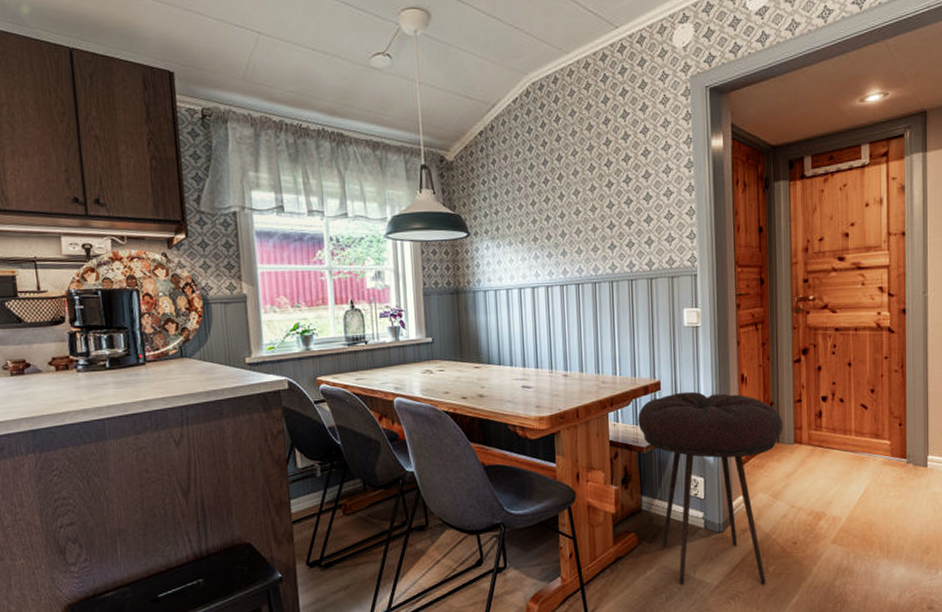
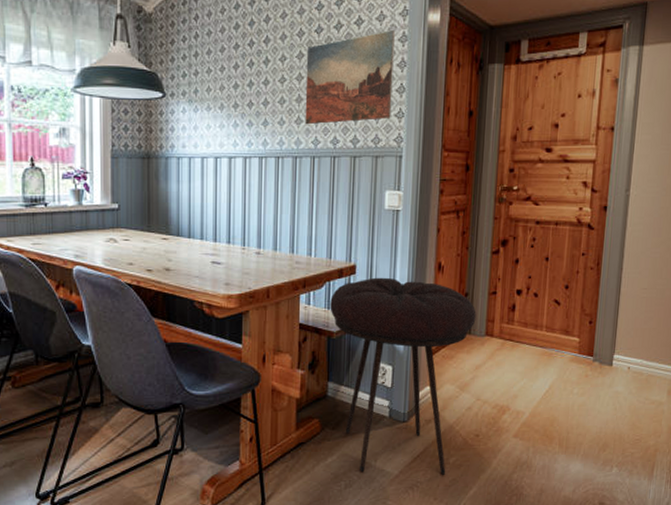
wall art: none [598,158,683,252] -> present [305,30,395,125]

